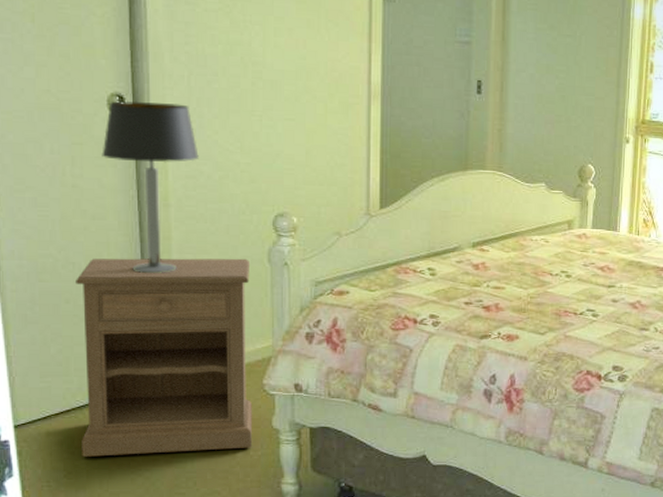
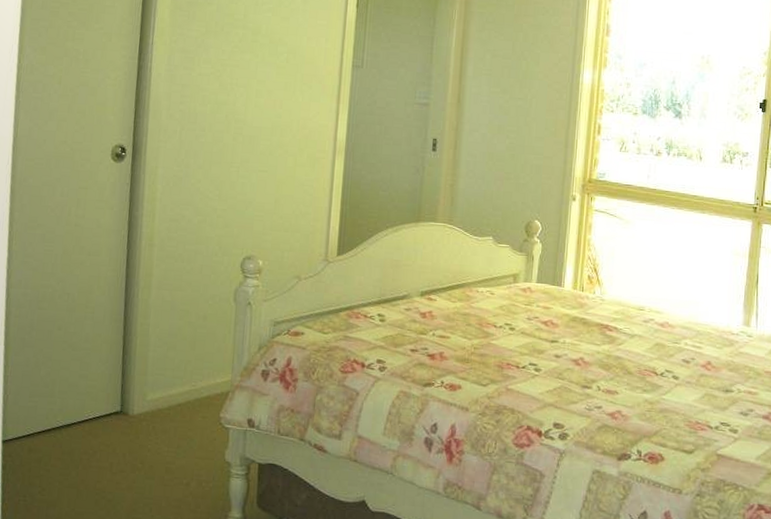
nightstand: present [76,258,253,457] -> none [56,290,218,479]
table lamp: present [102,100,199,273] -> none [102,151,183,307]

